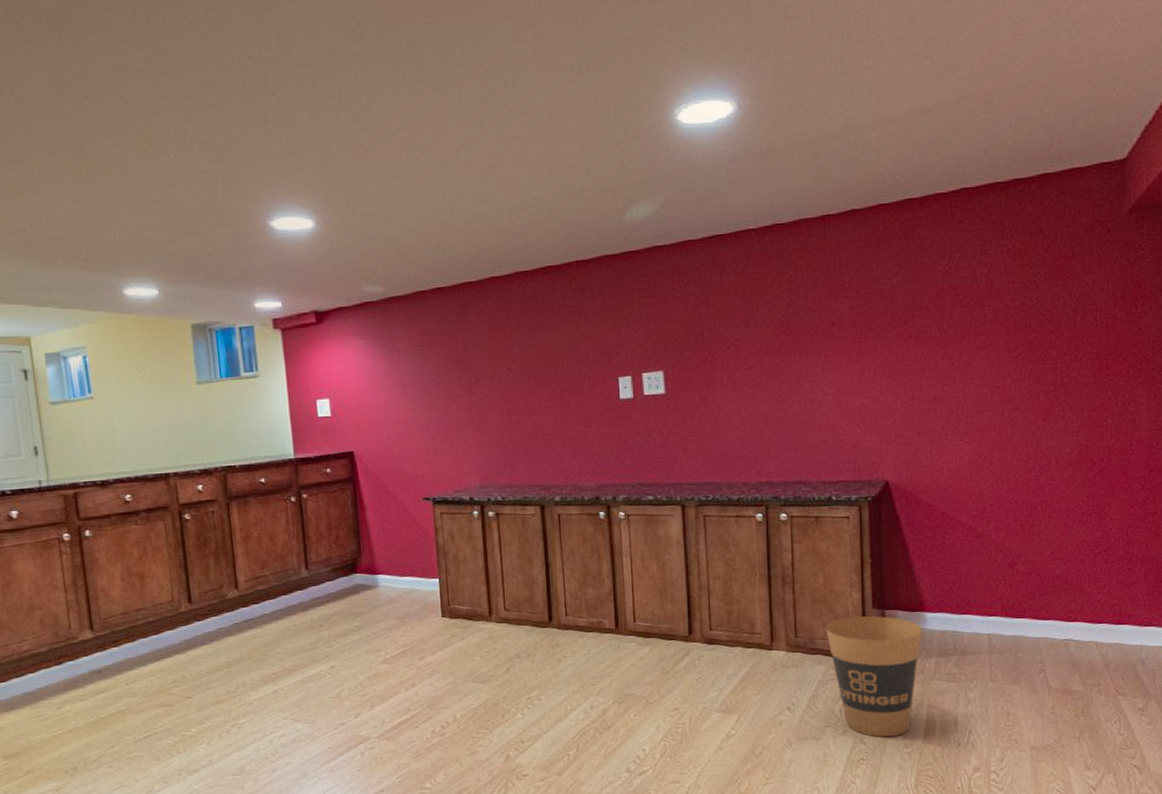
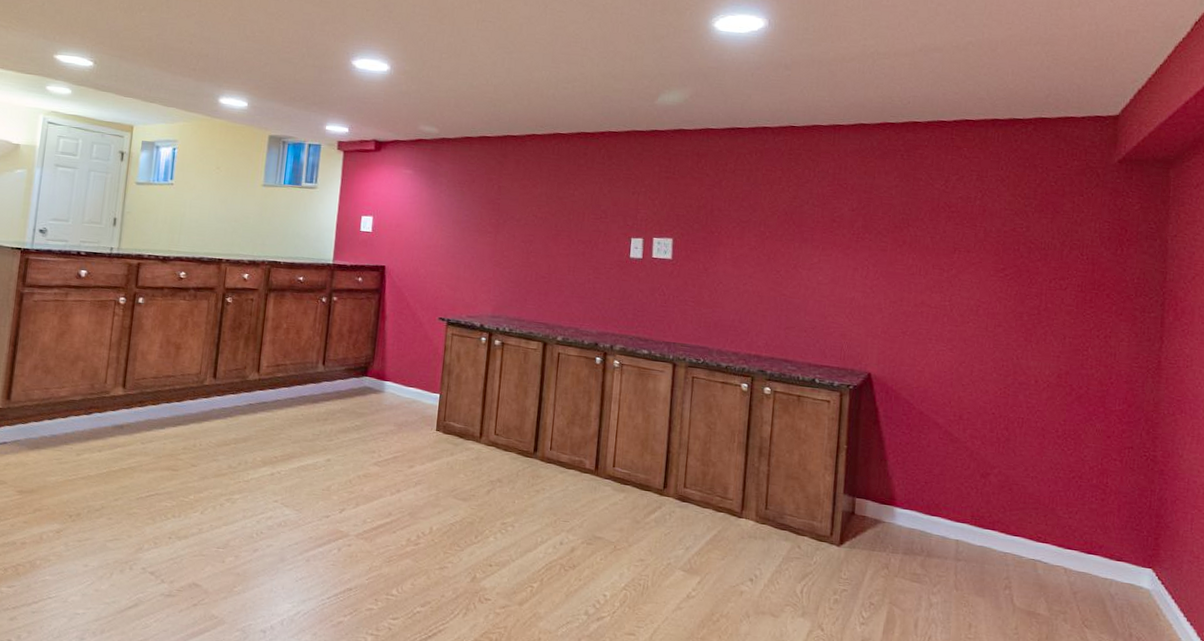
trash can: present [825,616,922,737] -> none [795,498,890,628]

